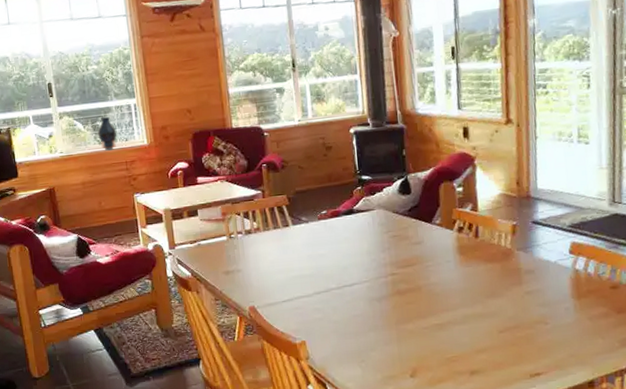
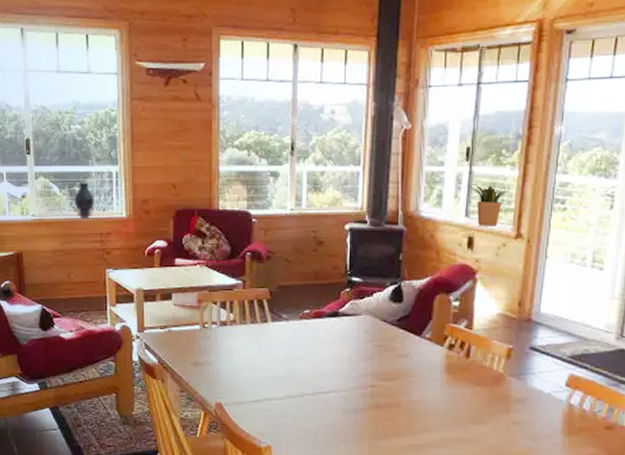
potted plant: none [460,79,495,117] -> present [471,184,510,226]

